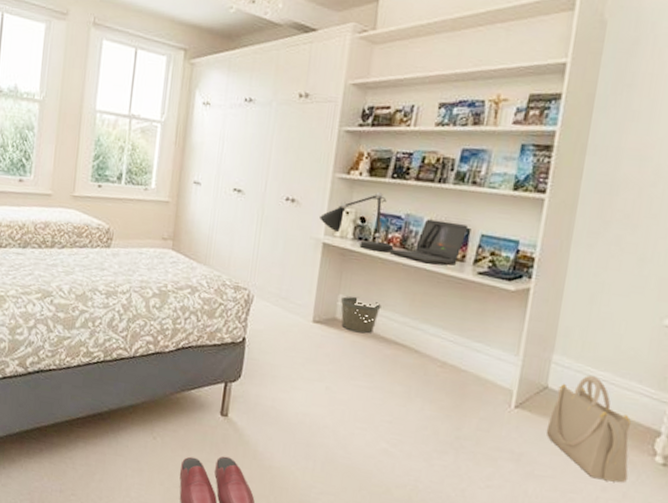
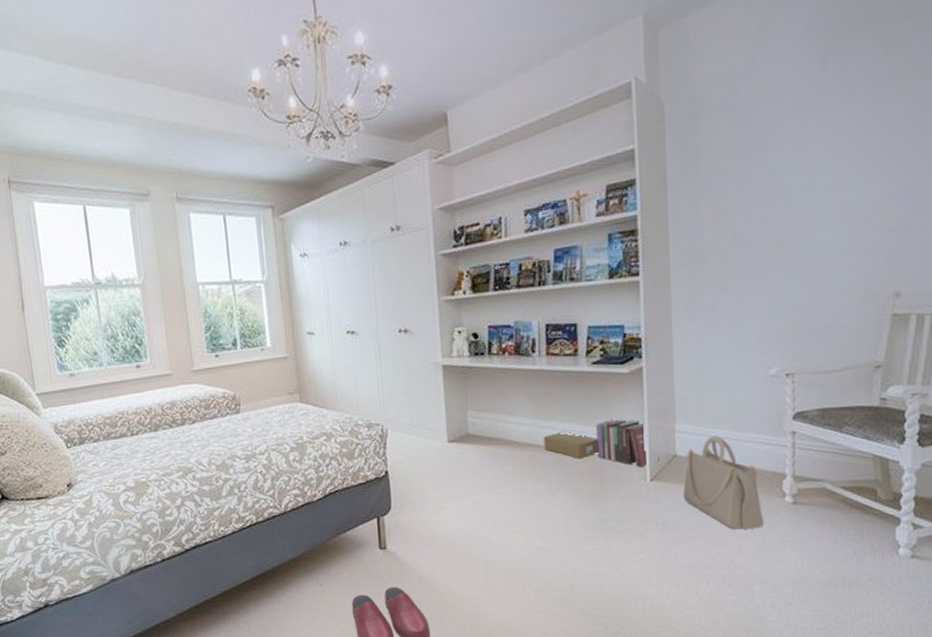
desk lamp: present [320,192,394,253] -> none [434,306,510,363]
basket: present [341,296,380,334] -> none [471,411,508,443]
laptop computer: present [389,219,469,266] -> none [506,320,575,365]
box: none [410,336,469,369] -> present [543,431,599,459]
books: none [464,335,529,391] -> present [596,419,659,467]

